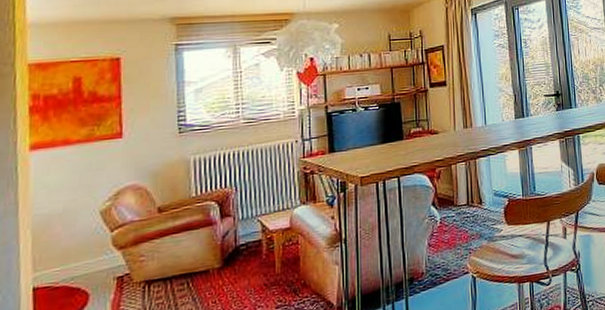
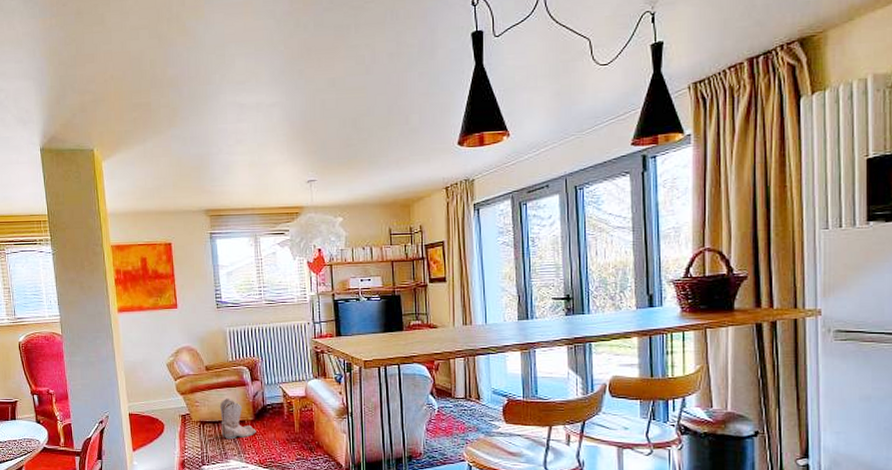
boots: none [175,243,225,299] -> present [220,397,257,440]

